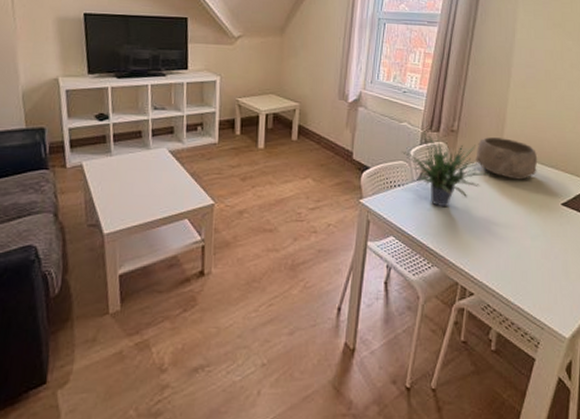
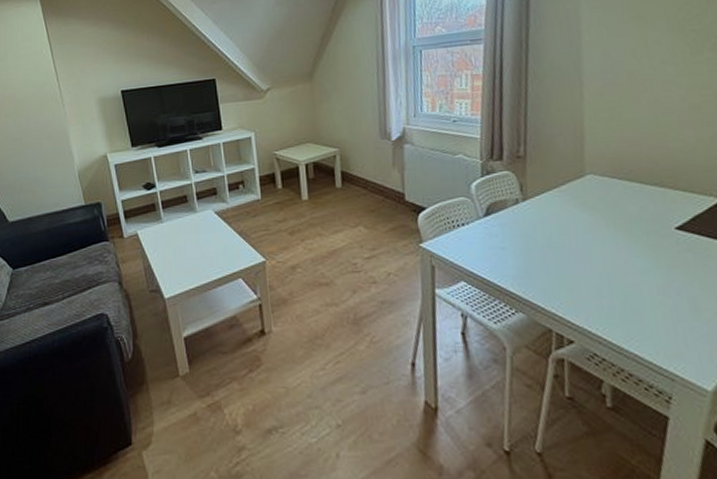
potted plant: present [401,128,490,208] -> none [460,158,574,245]
bowl: present [476,137,538,180] -> none [552,157,636,205]

